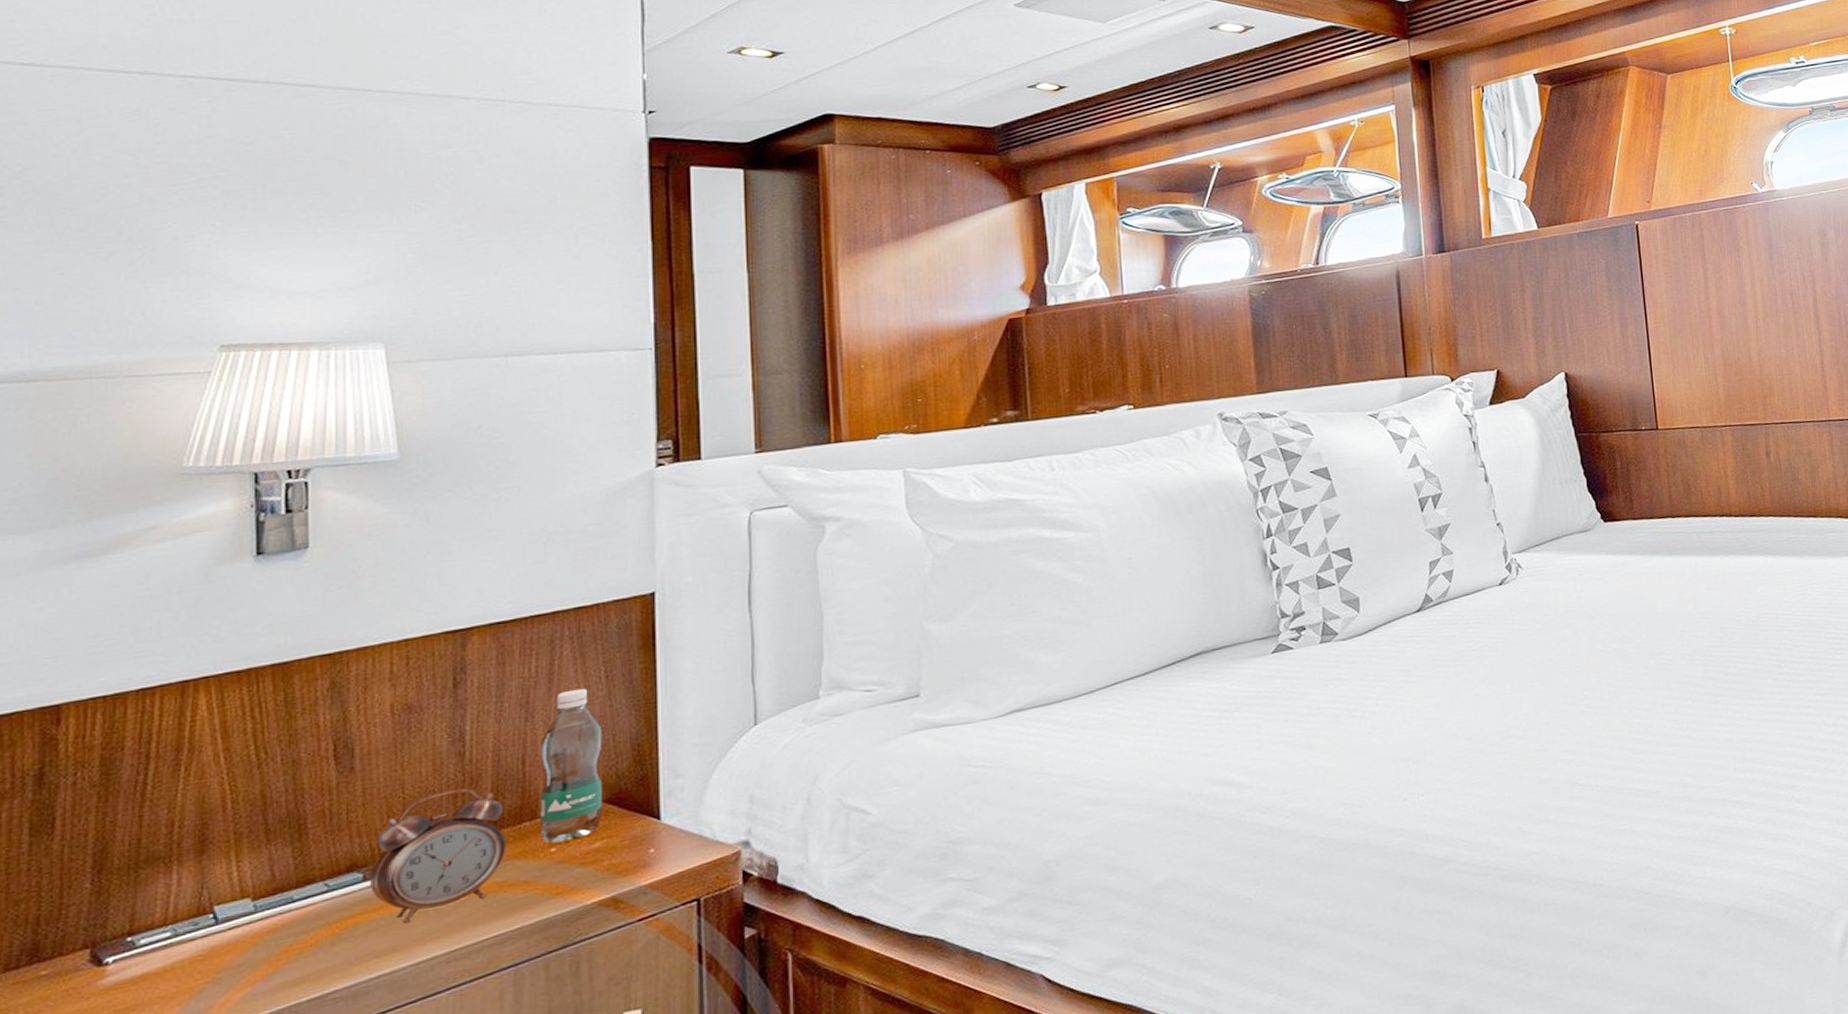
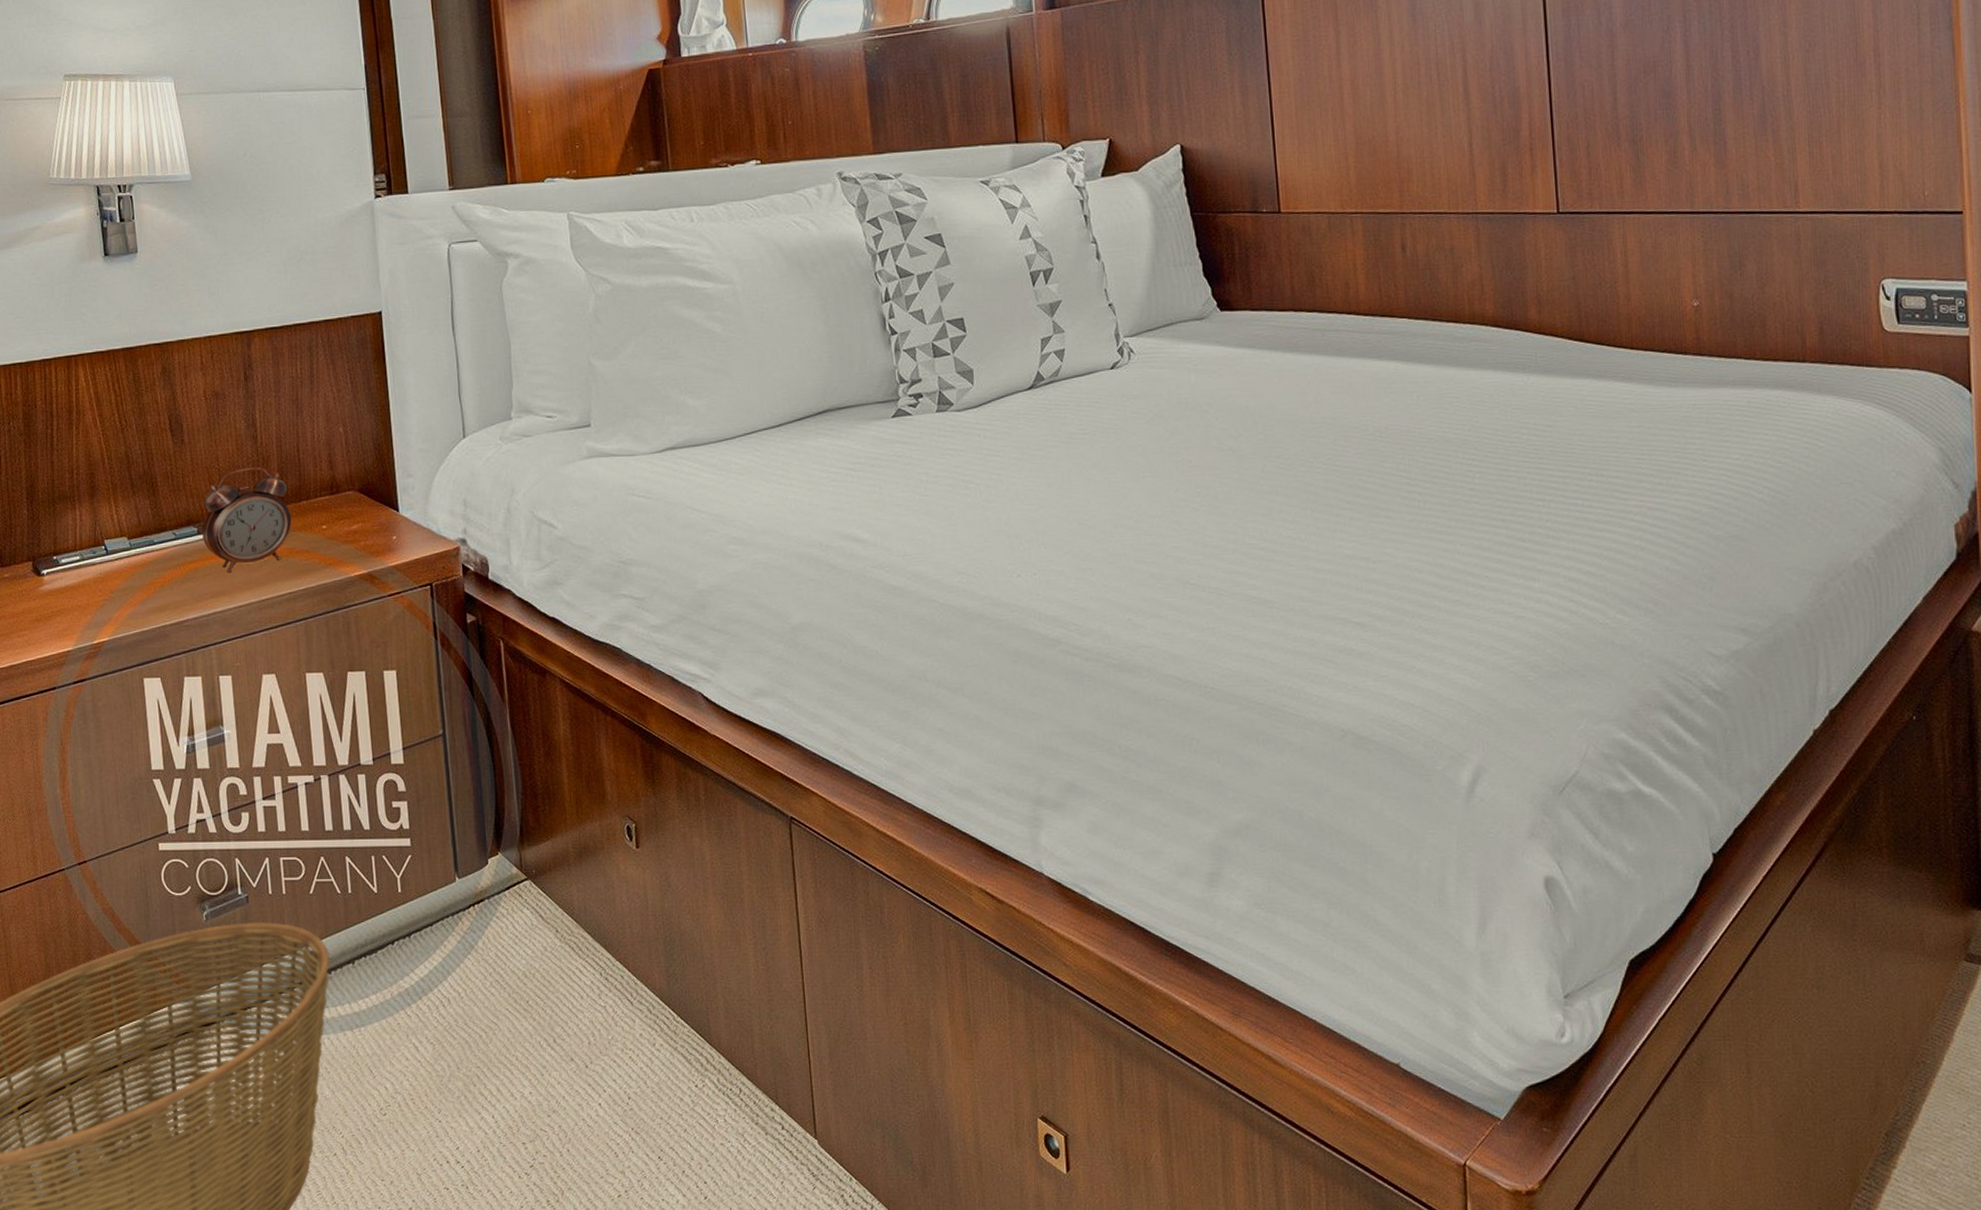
bottle: present [539,688,603,844] -> none [309,391,357,522]

